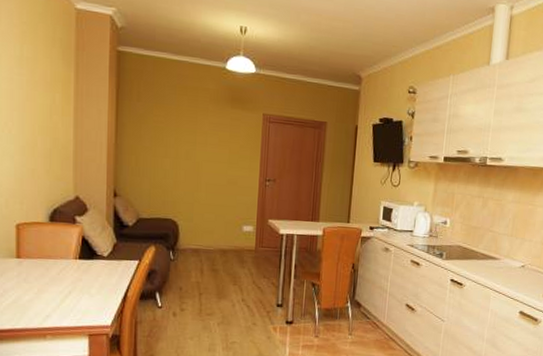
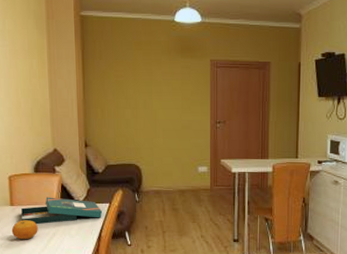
fruit: none [16,275,50,298] -> present [11,220,38,240]
board game: none [30,250,131,281] -> present [21,197,103,225]

